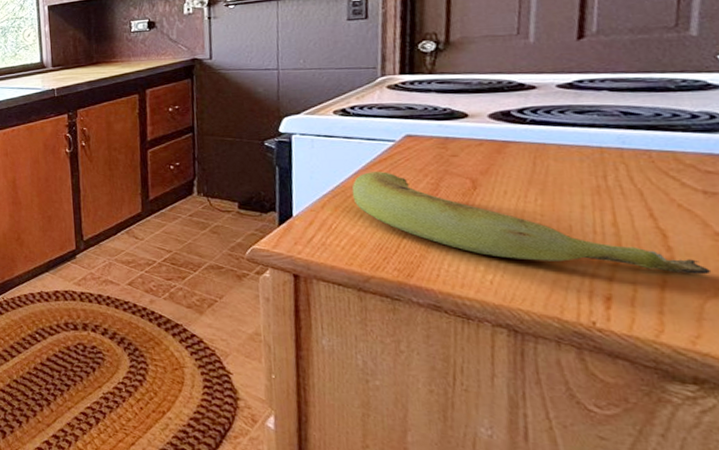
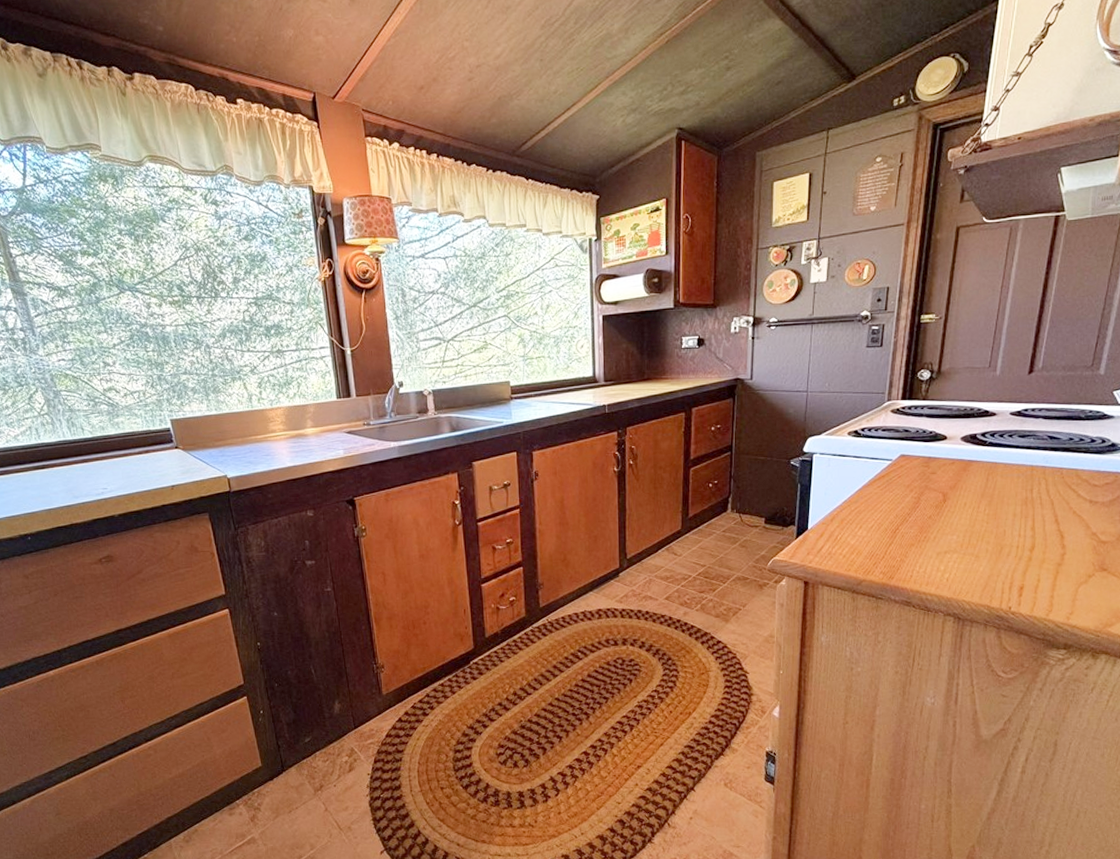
banana: present [351,172,712,275] -> none [855,487,1086,566]

